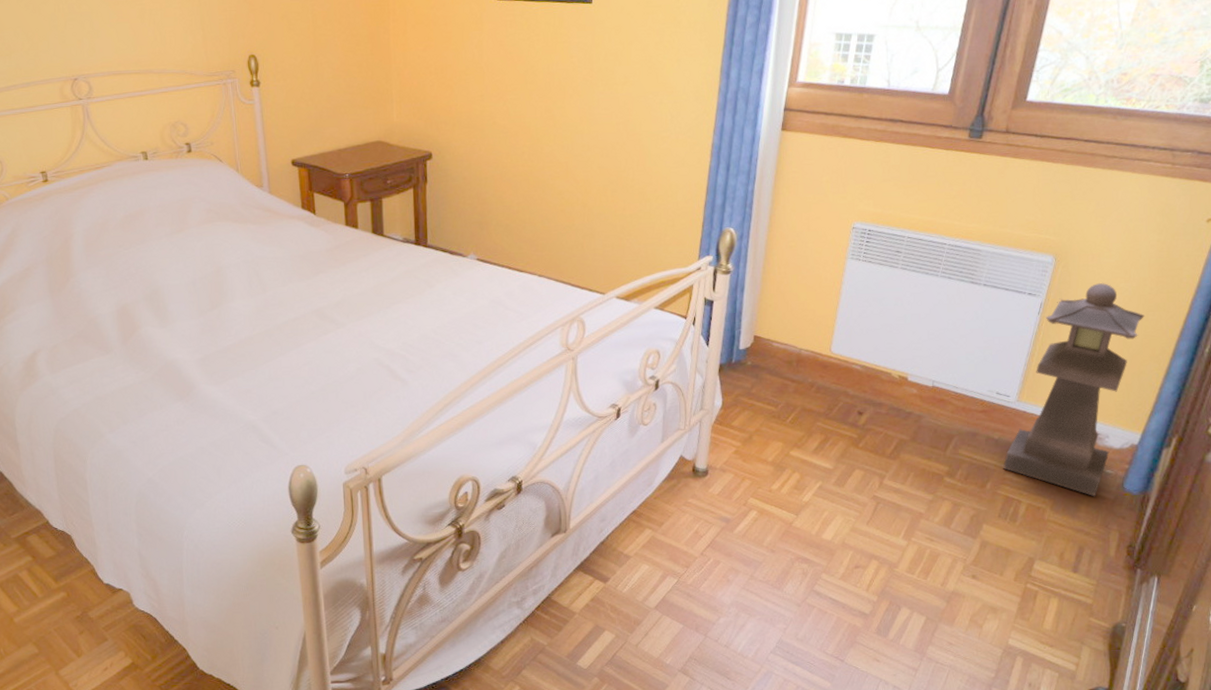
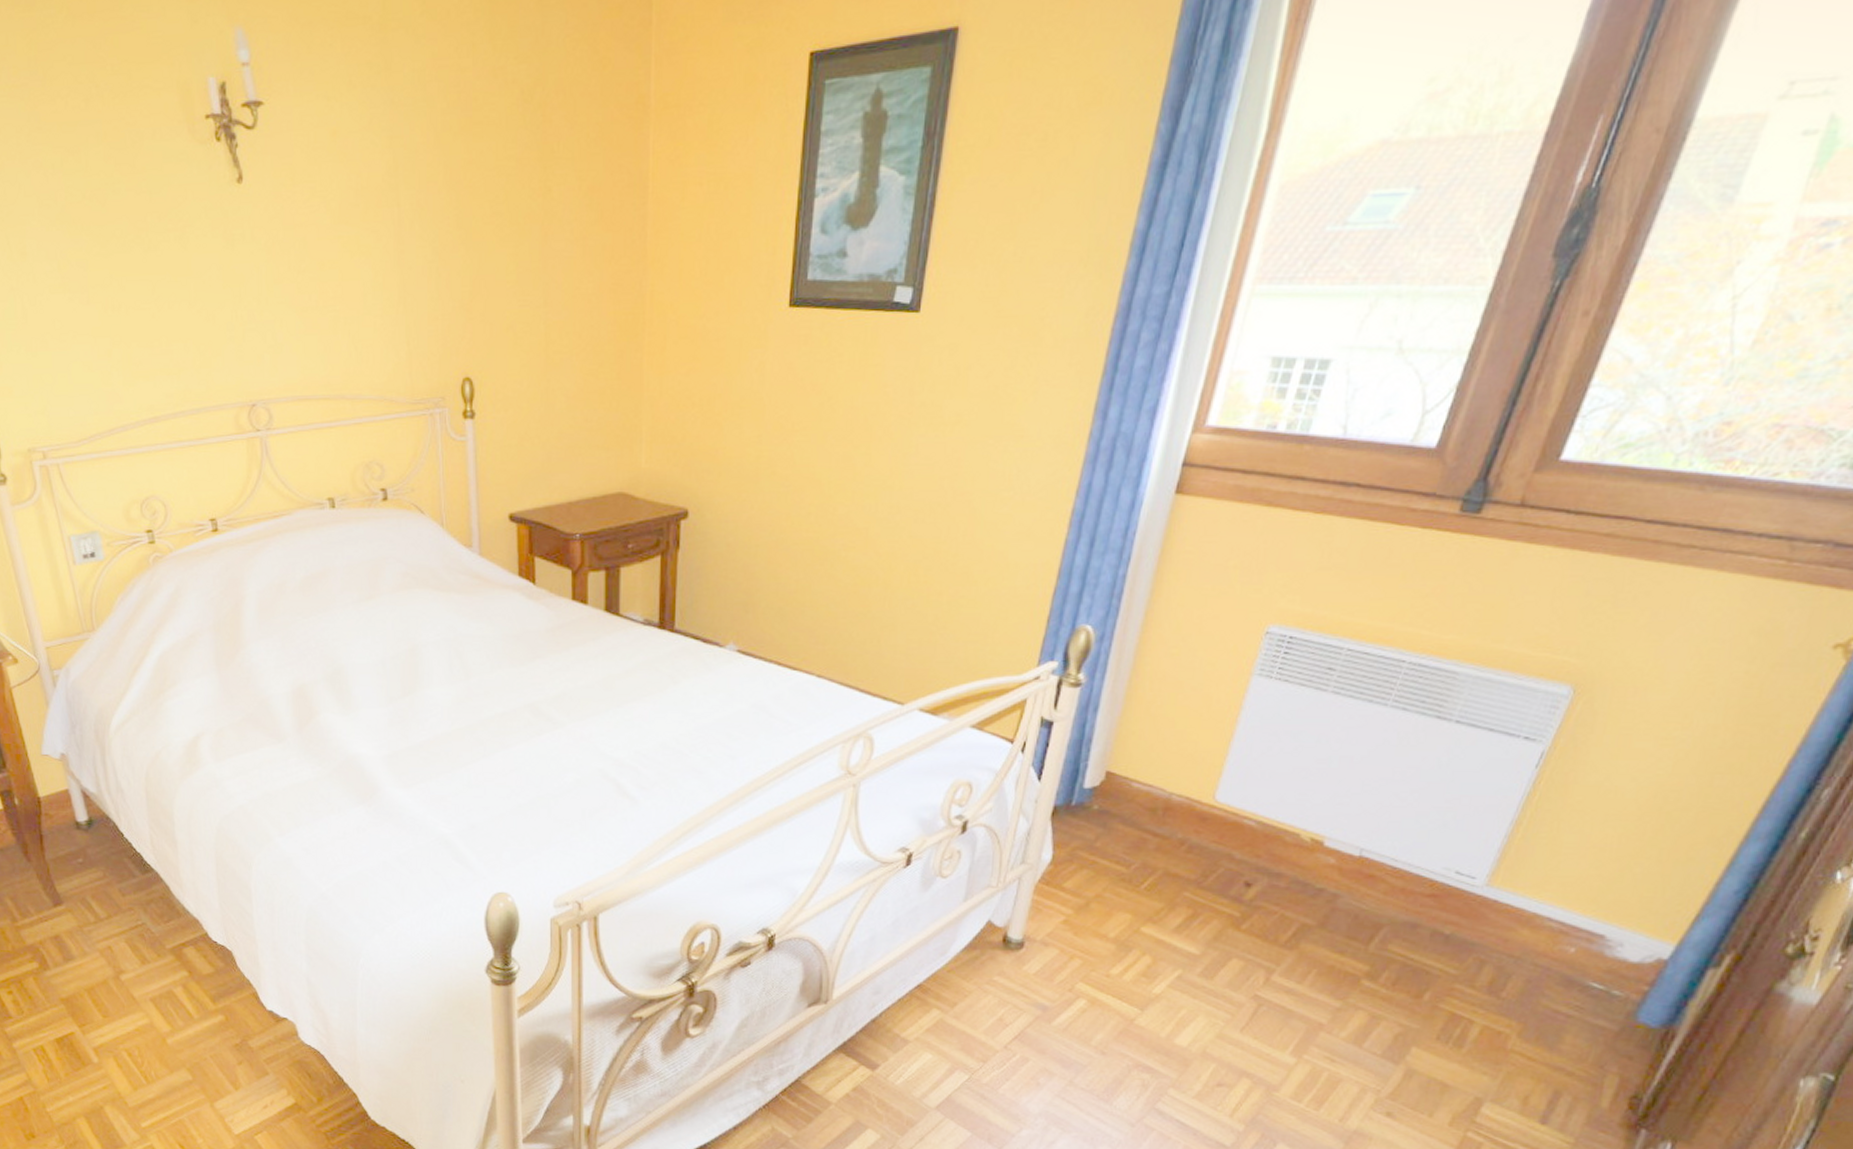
lantern: present [1003,282,1144,497] -> none [1452,727,1707,1026]

